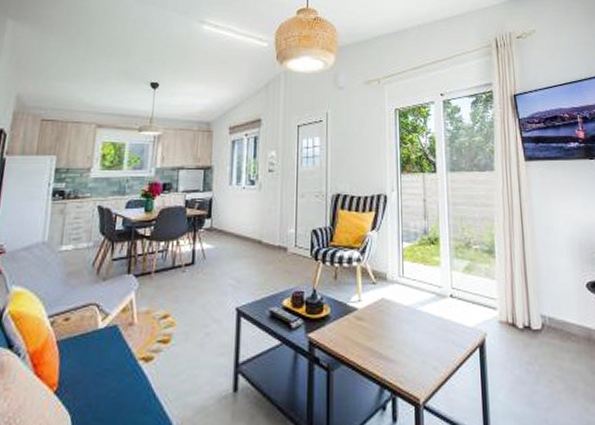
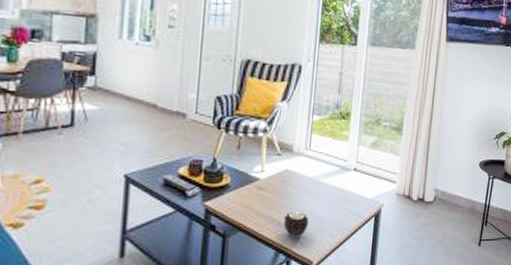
candle: none [385,342,410,372] -> present [283,211,309,238]

